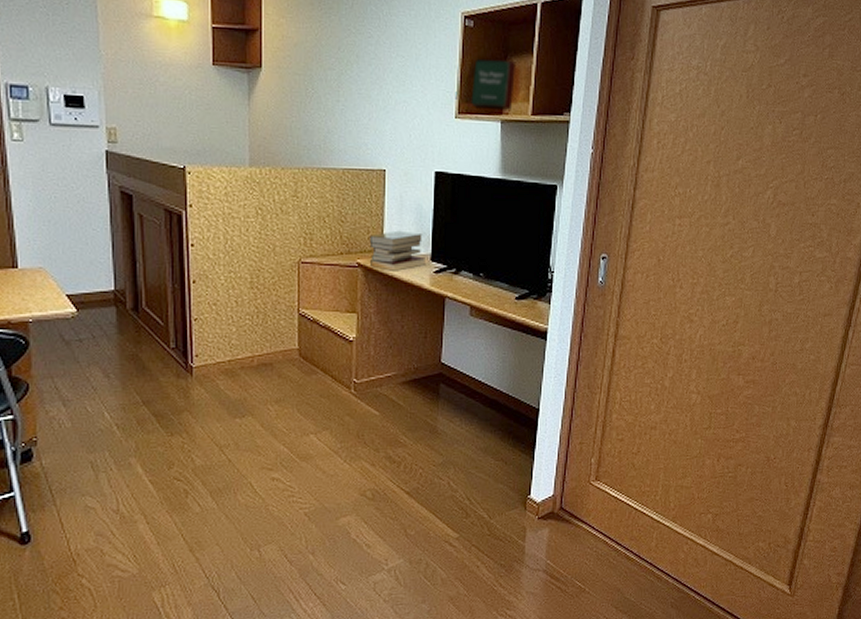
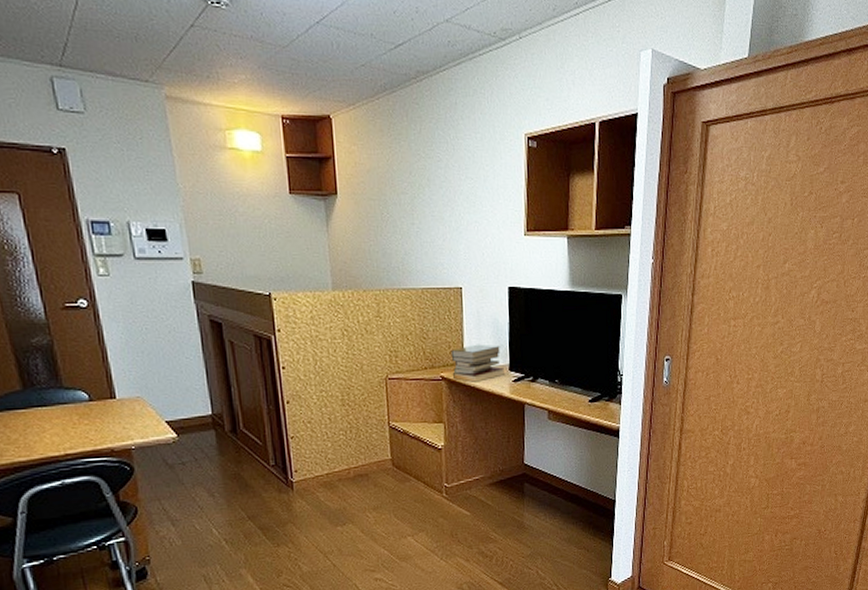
books: present [471,59,515,110] -> none [538,177,579,226]

